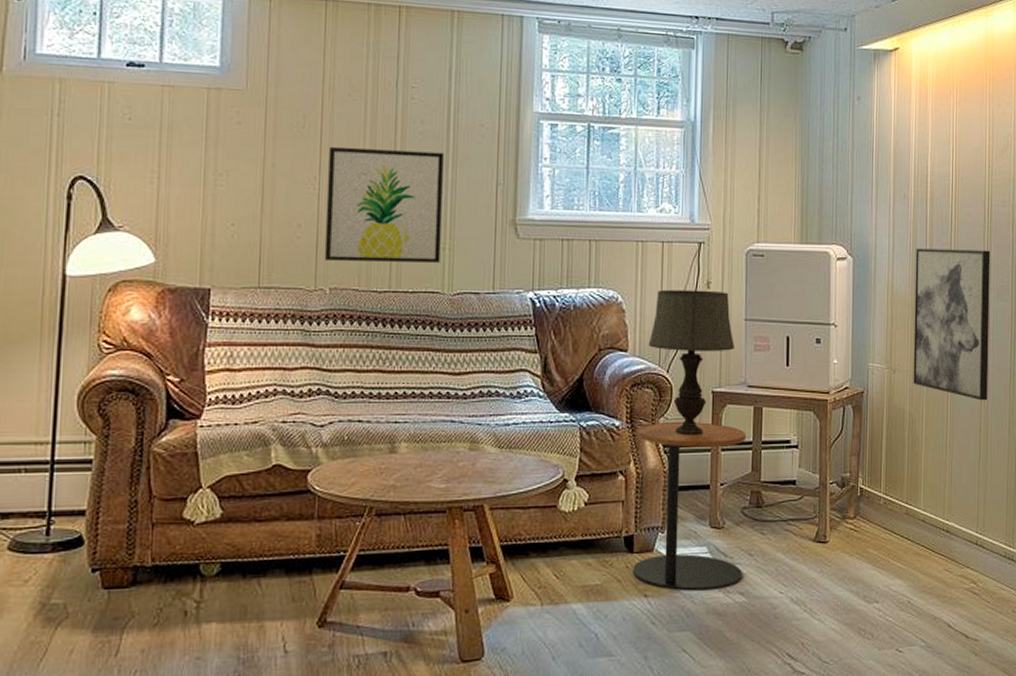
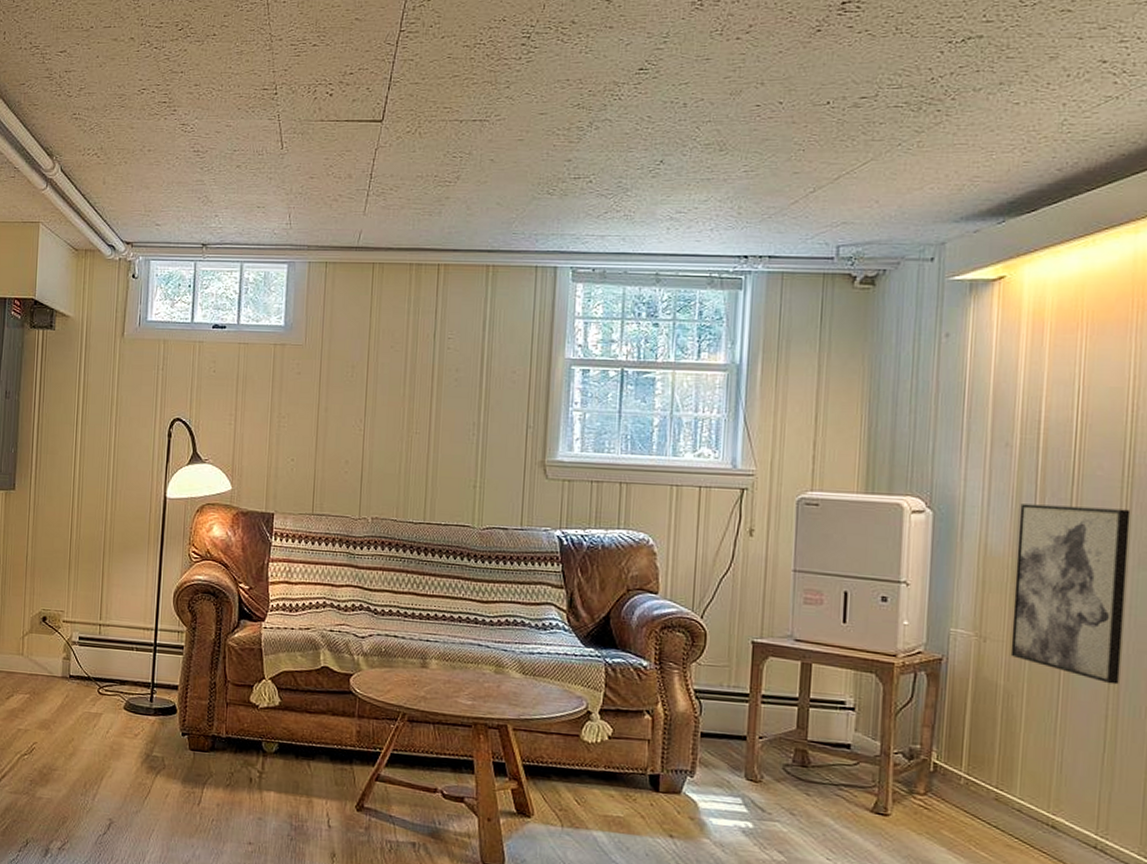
wall art: present [324,146,444,263] -> none [367,392,477,499]
side table: present [633,422,746,591] -> none [658,667,791,844]
table lamp: present [648,289,734,436] -> none [681,534,780,685]

